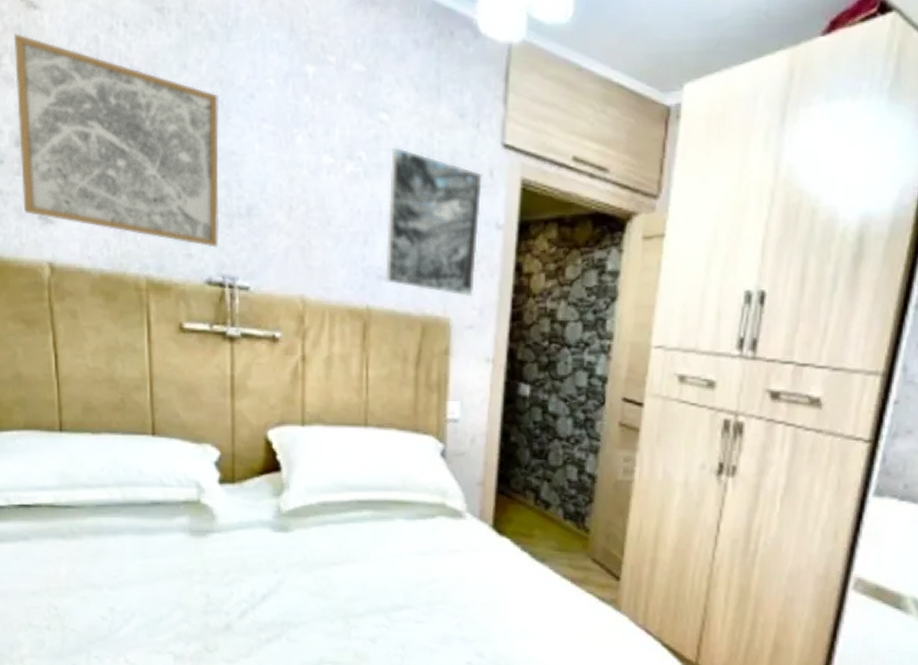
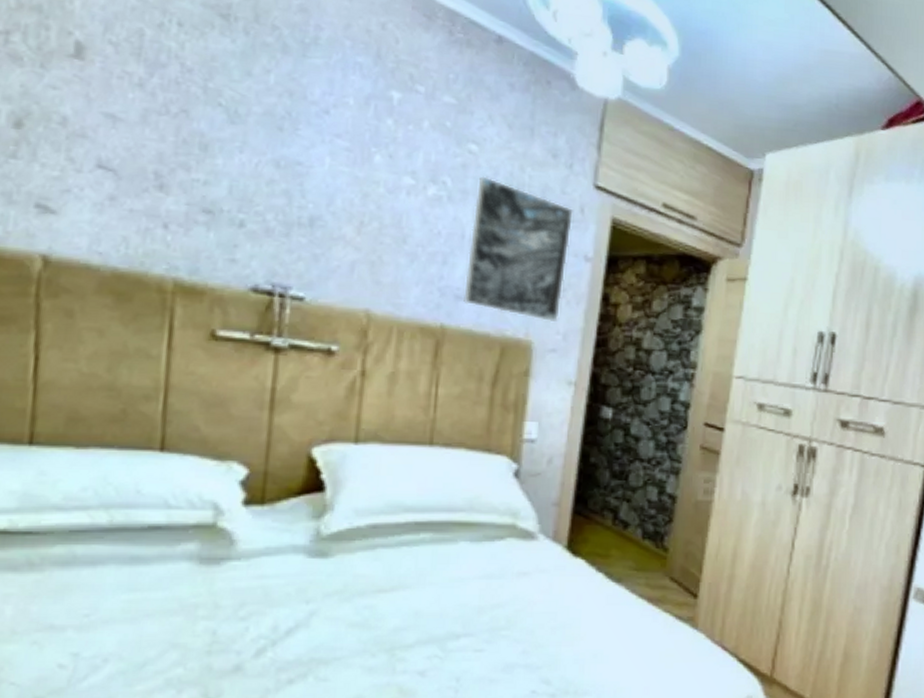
wall art: present [13,33,220,248] -> none [15,12,286,255]

